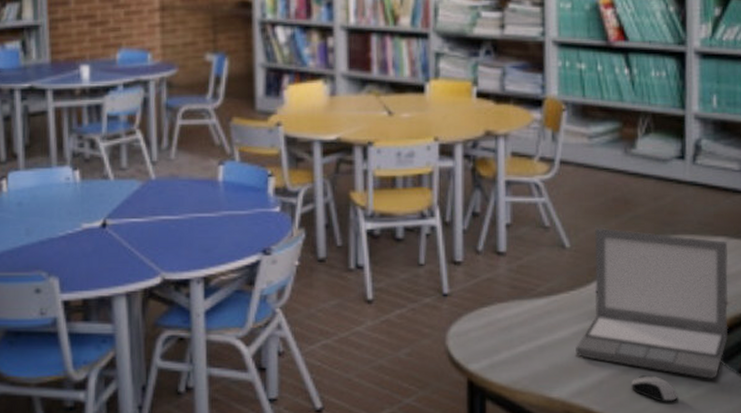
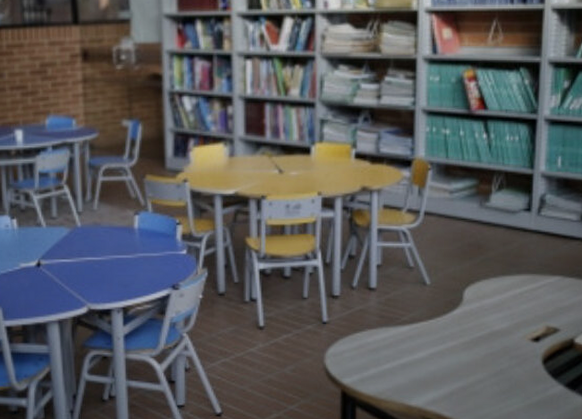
laptop: present [576,228,729,379] -> none [432,269,563,391]
computer mouse: present [631,375,678,402] -> none [477,388,515,409]

